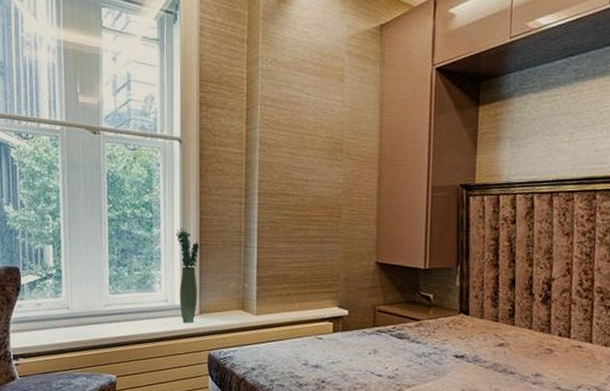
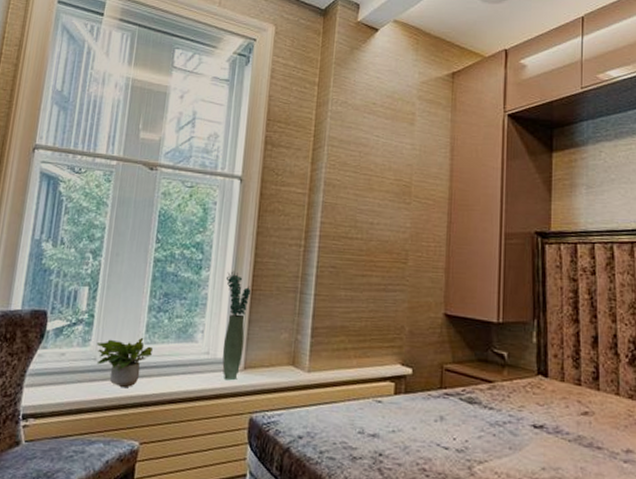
potted plant: none [67,288,117,332] -> present [96,337,152,389]

